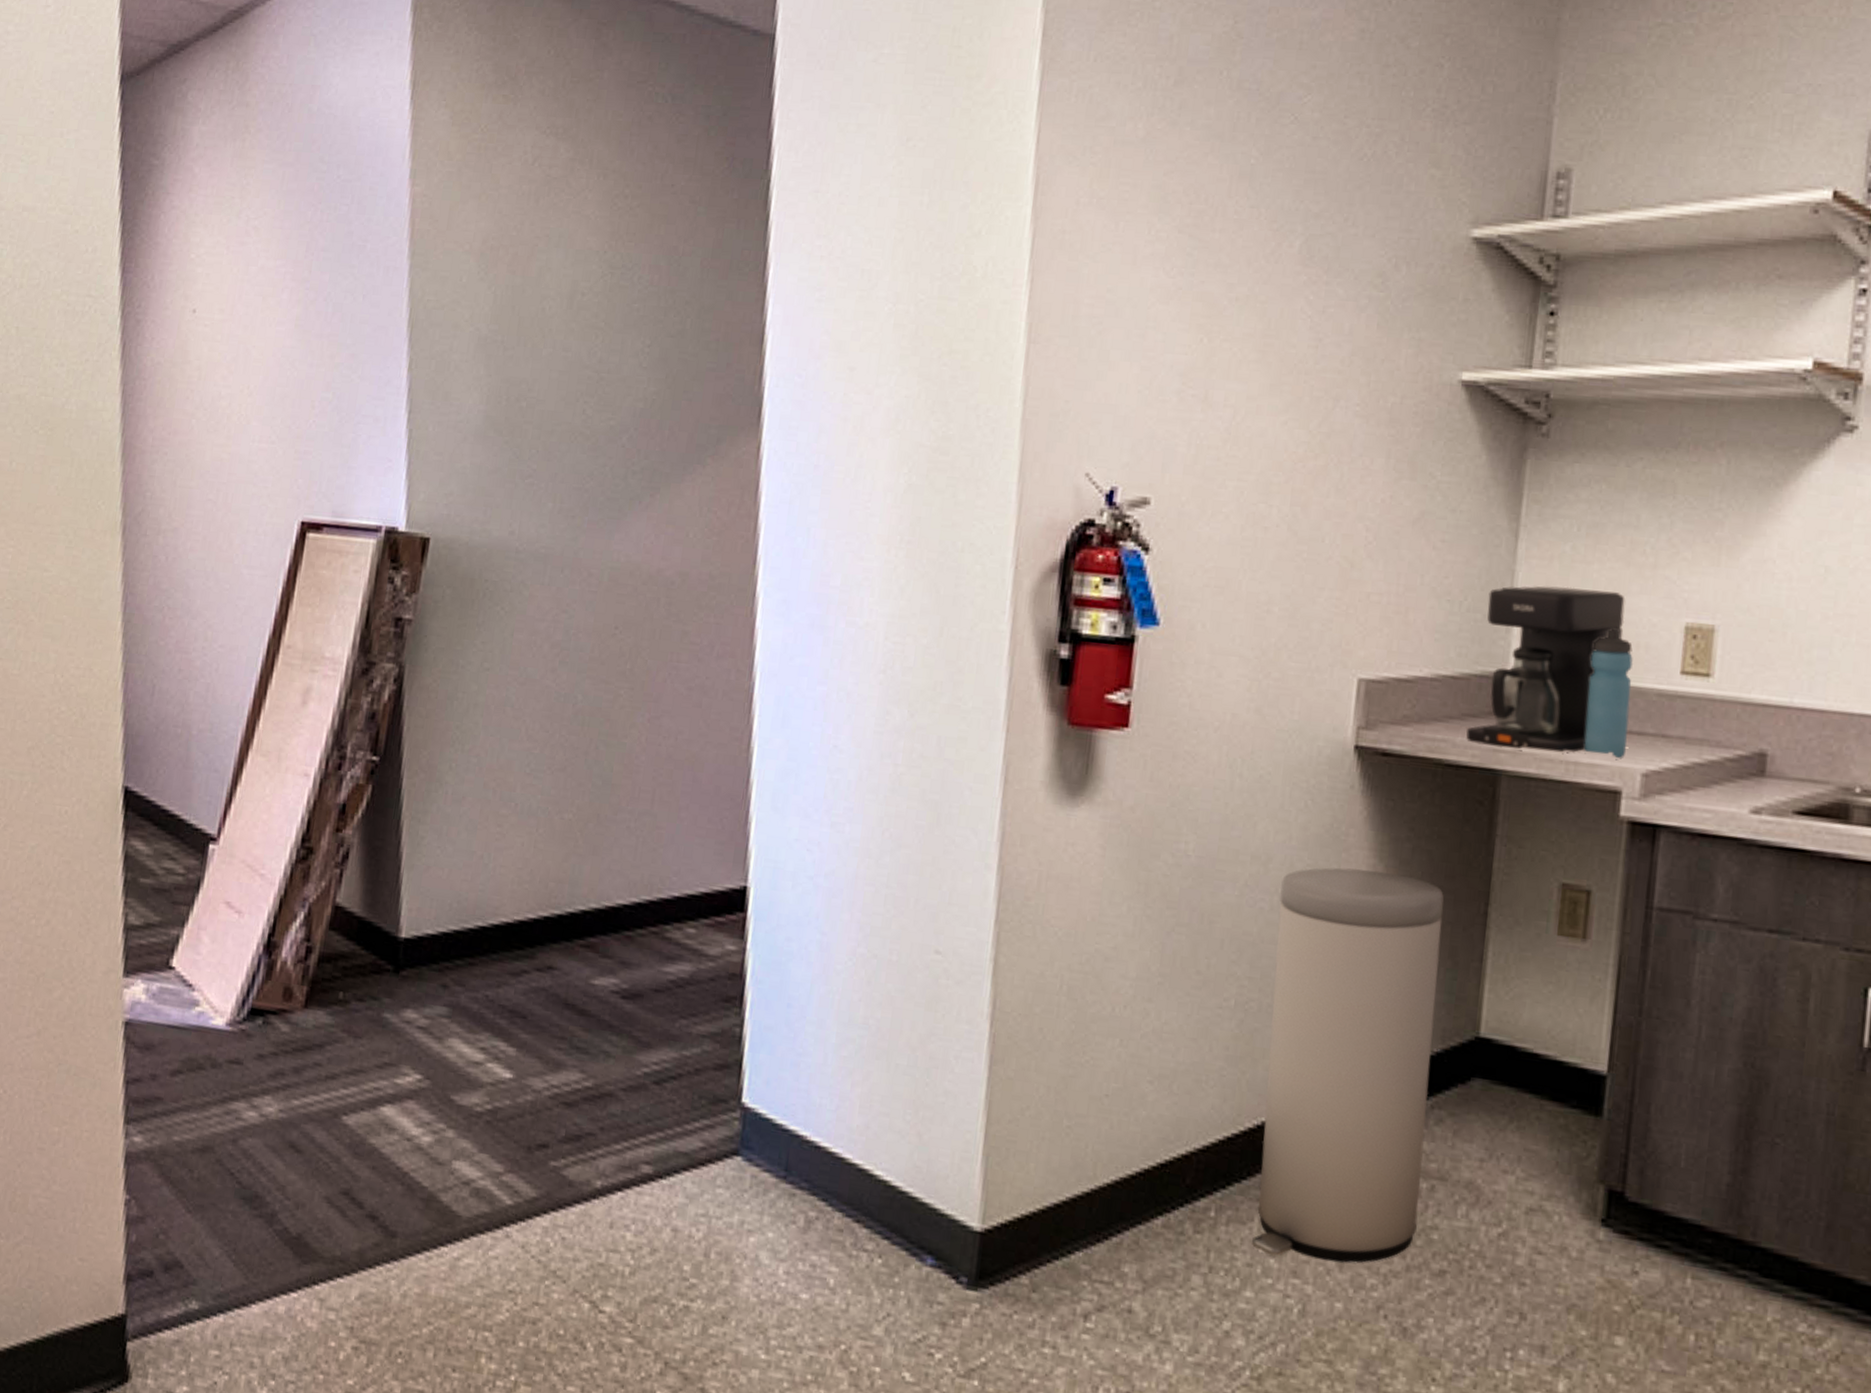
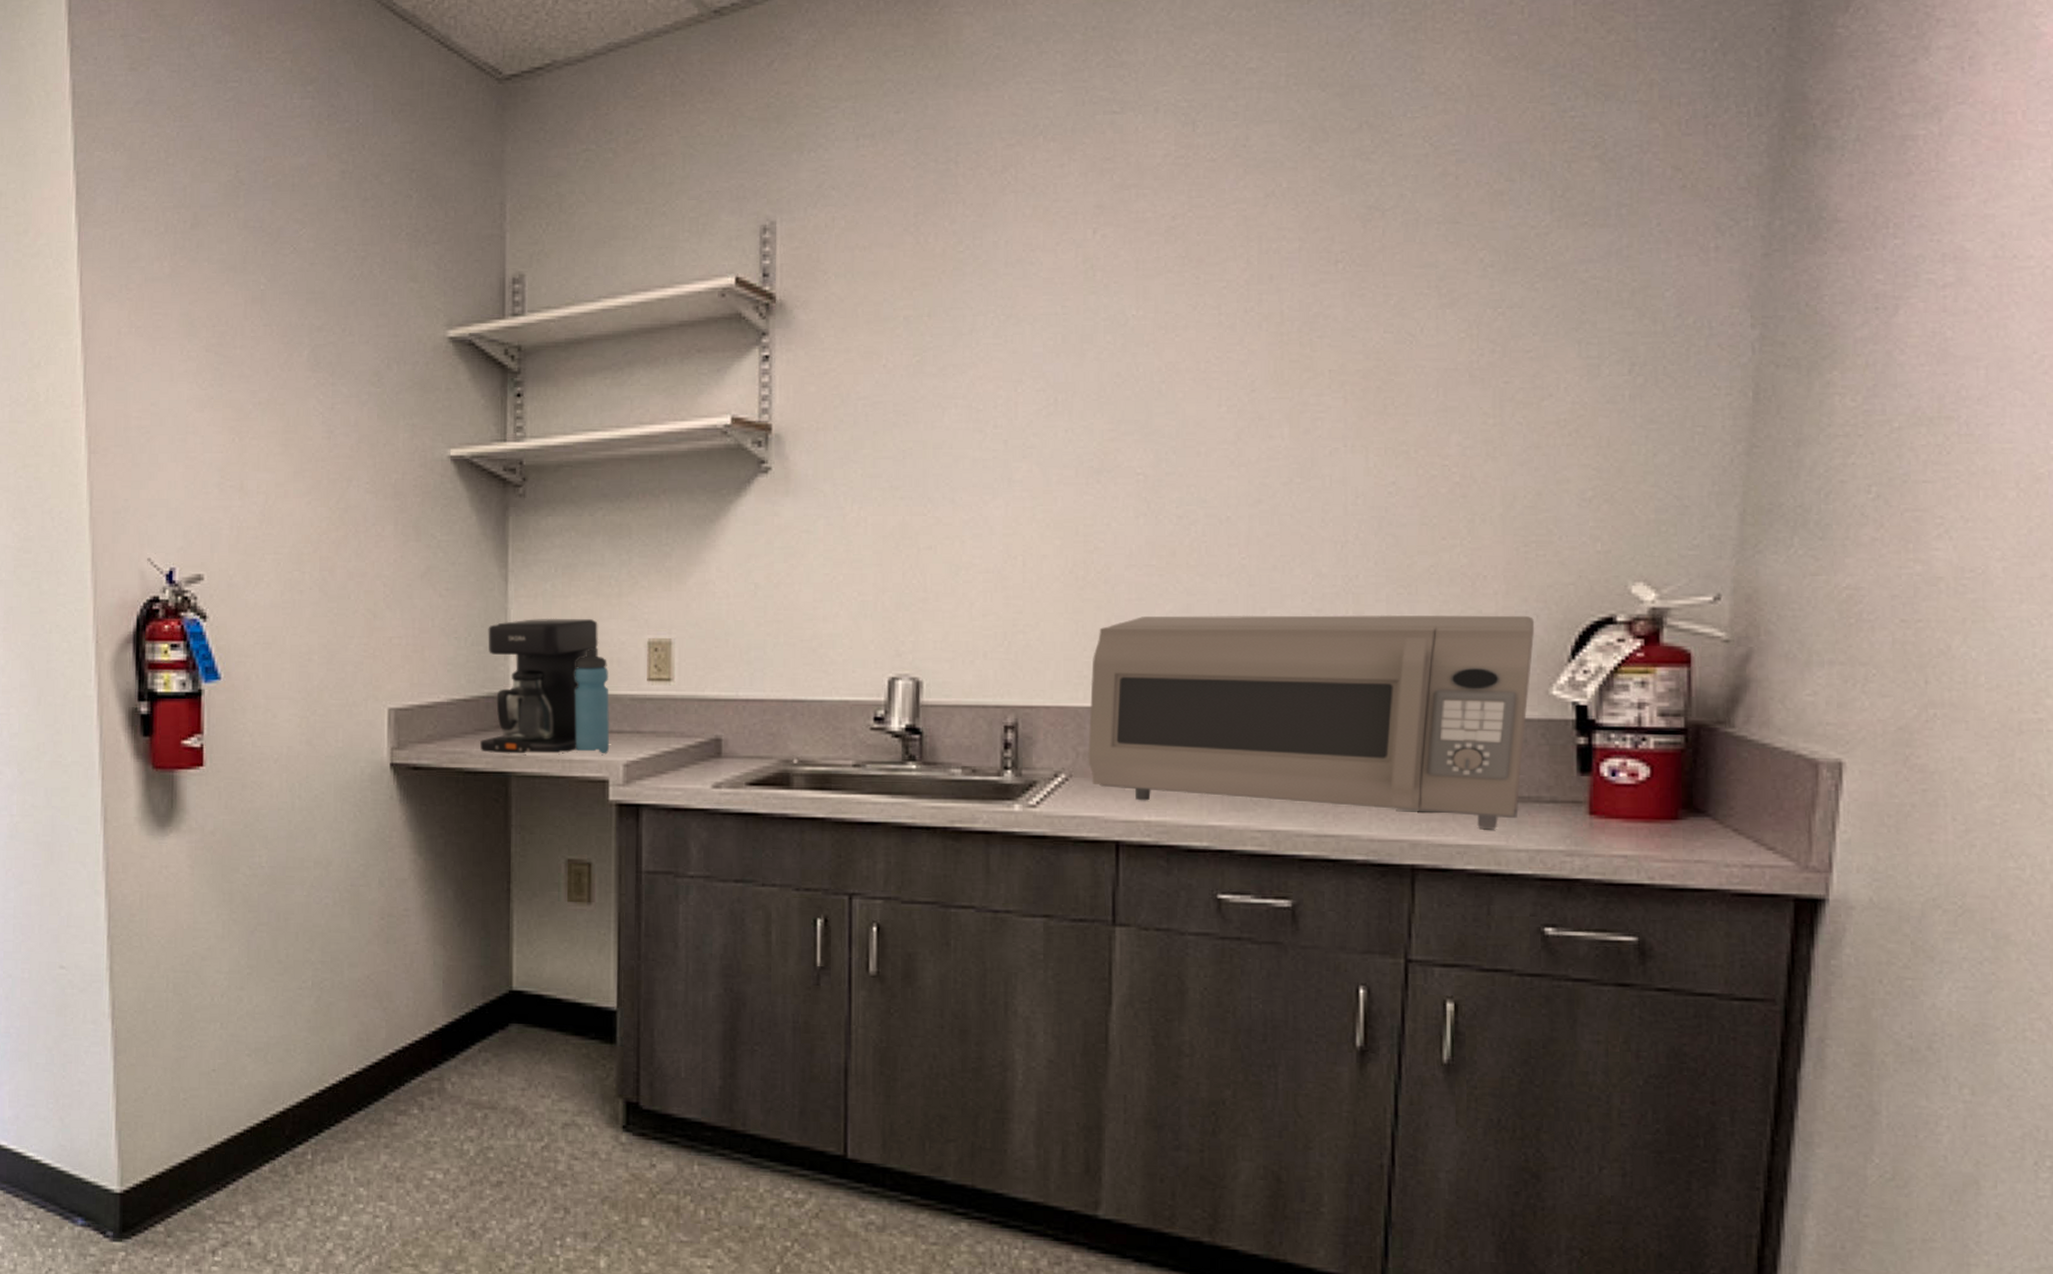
pedal bin: present [1252,867,1444,1262] -> none [341,863,476,1185]

